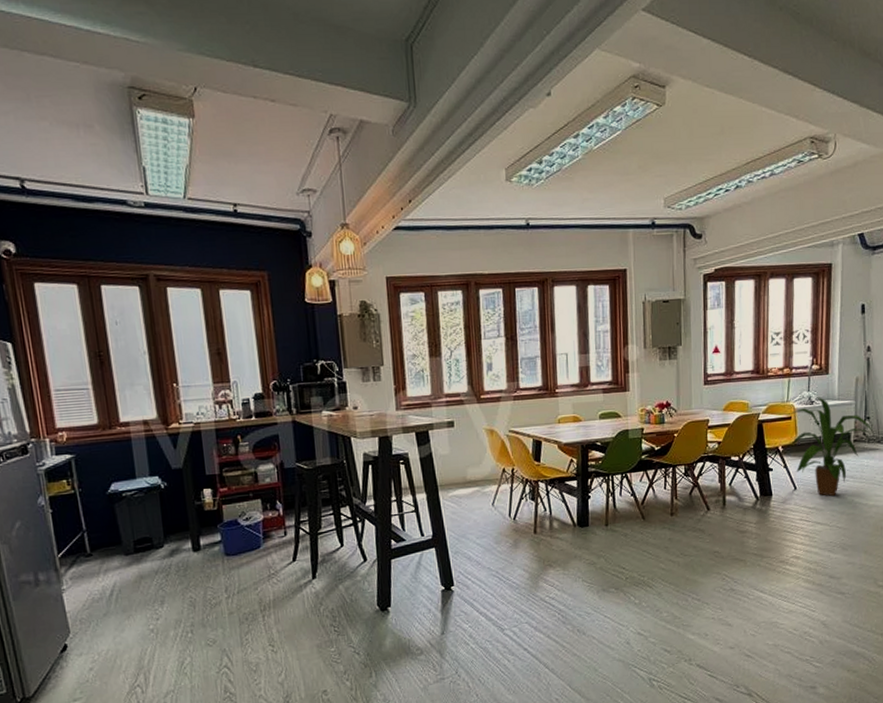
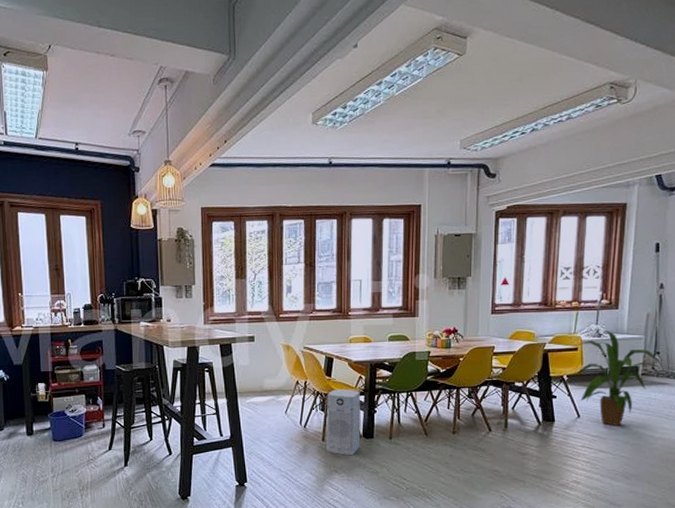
air purifier: none [537,474,575,548] -> present [326,389,361,456]

